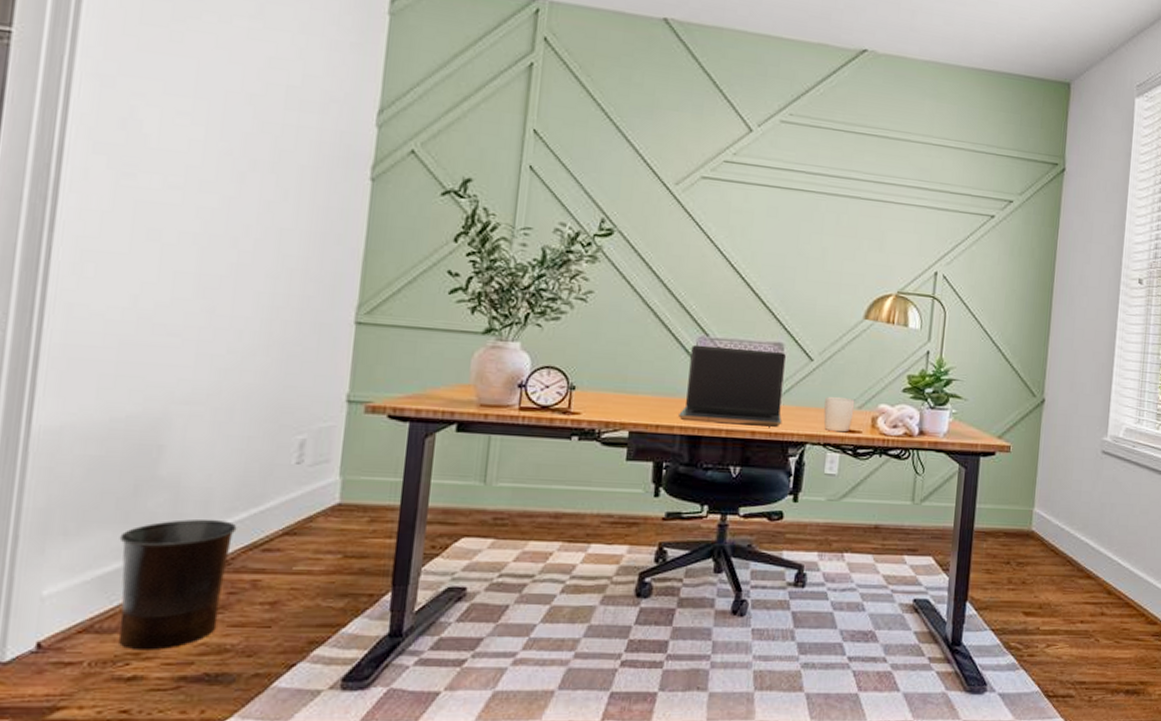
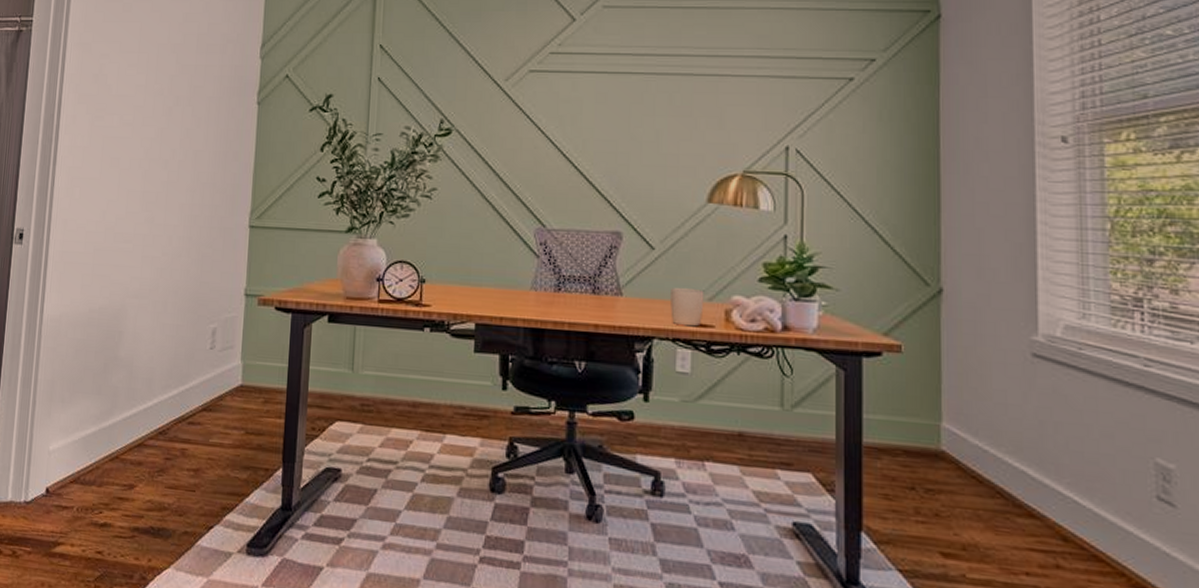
waste bin: present [118,518,237,649] -> none [95,393,171,502]
laptop computer: present [679,344,786,427] -> none [521,236,626,320]

